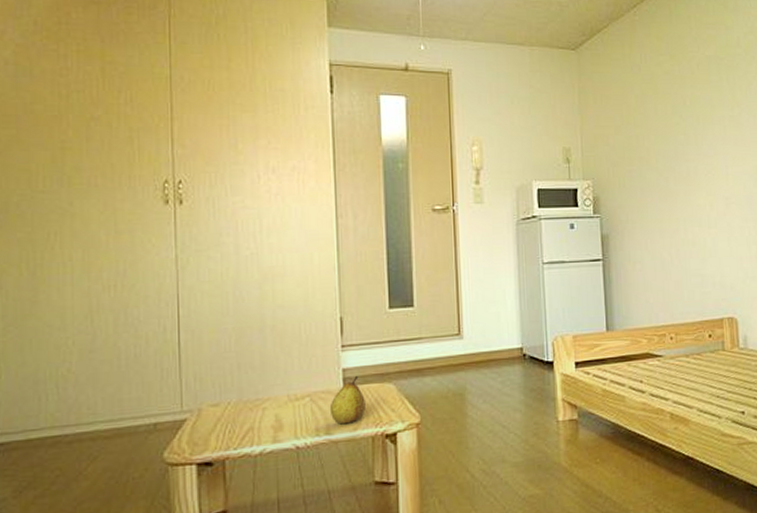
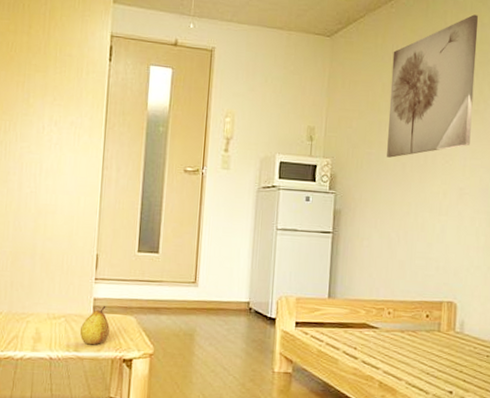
wall art: none [642,18,730,173] -> present [387,14,478,158]

